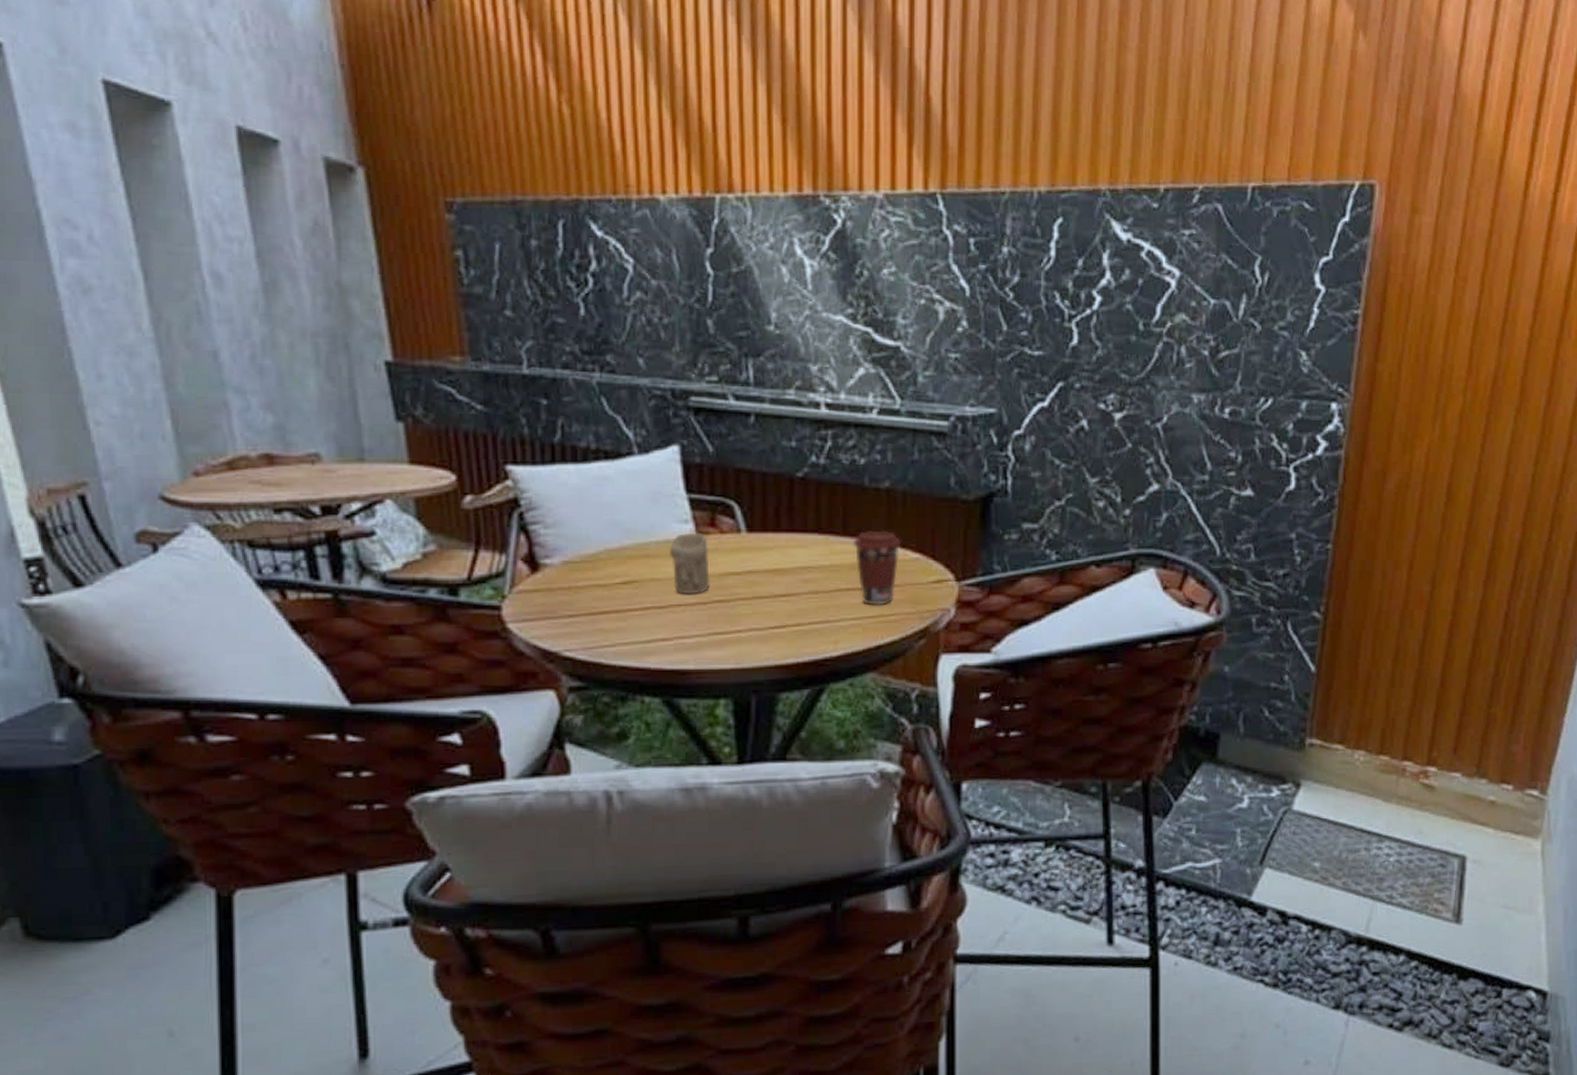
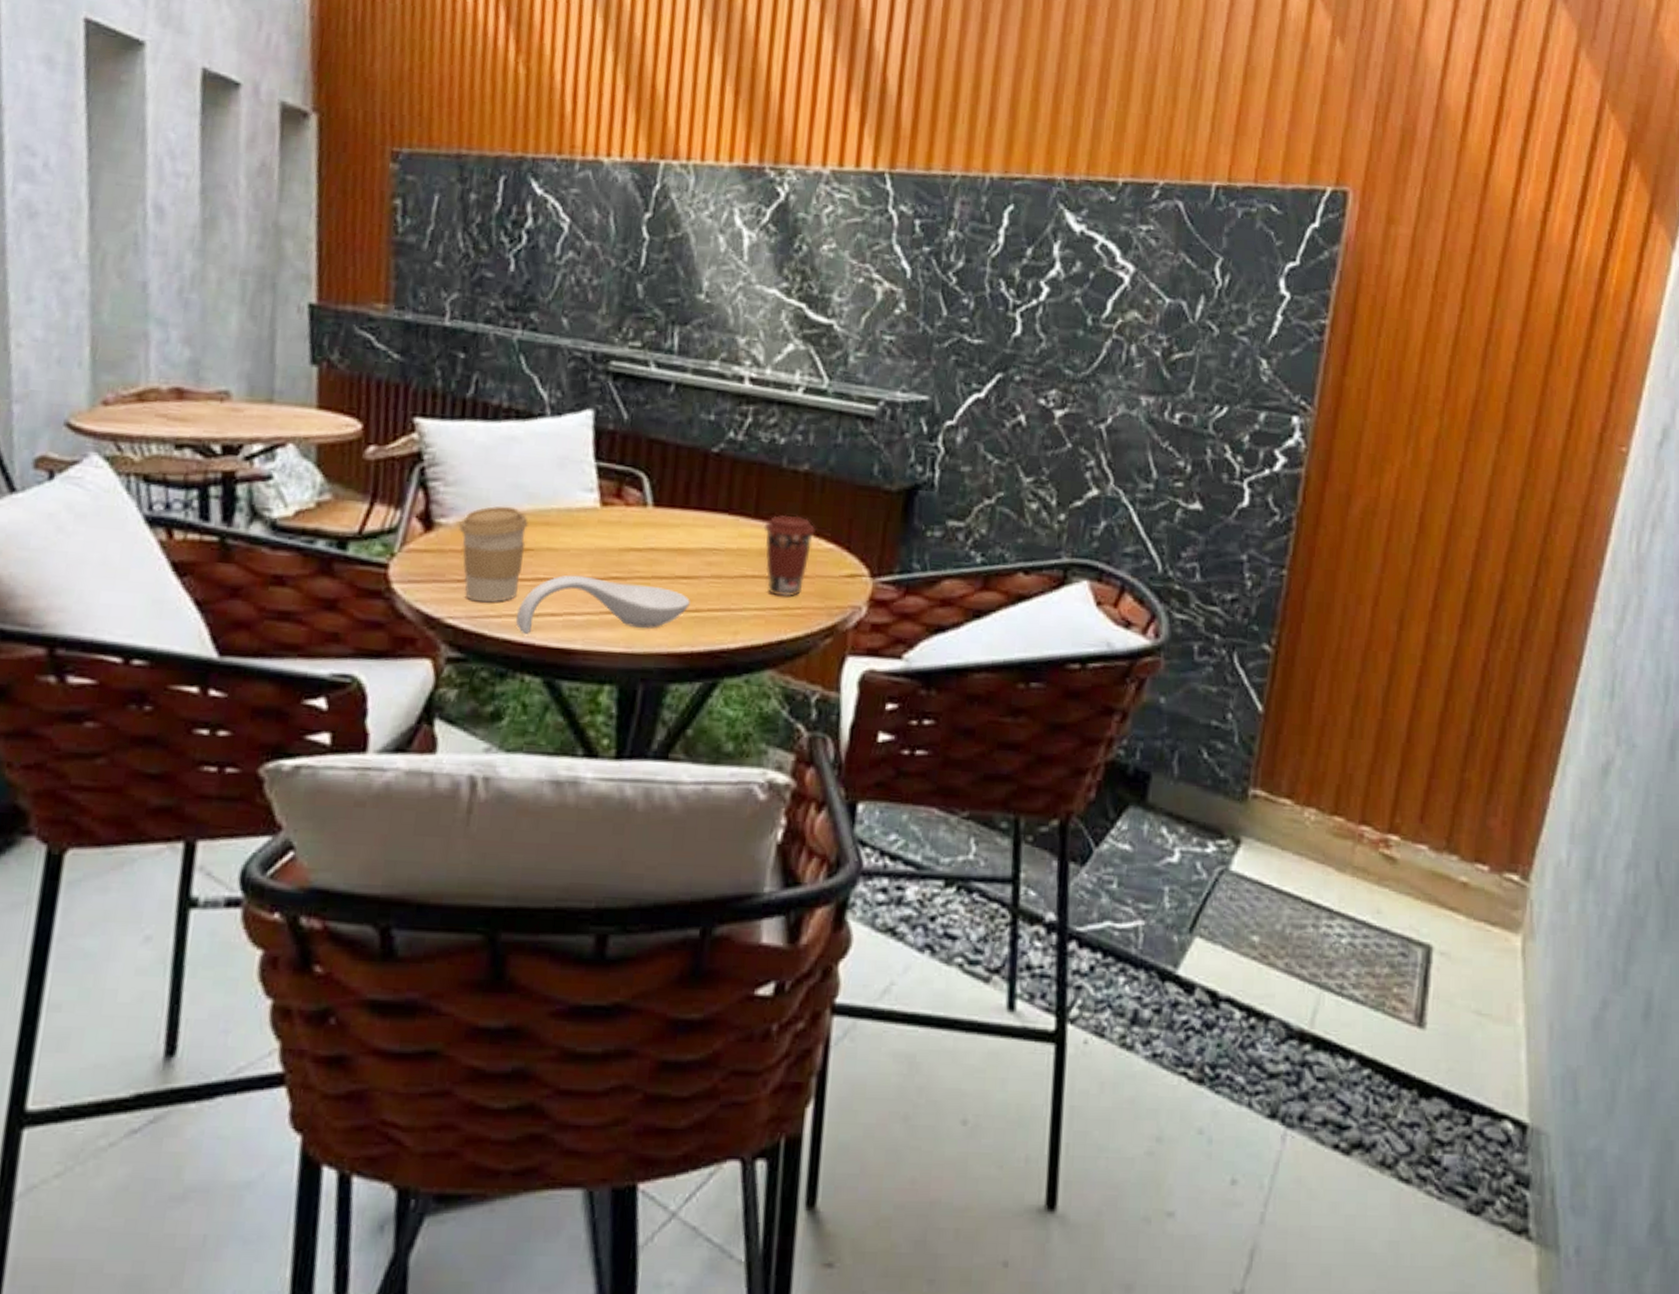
coffee cup: none [564,543,630,634] -> present [459,506,528,603]
spoon rest: none [629,602,791,661] -> present [515,575,690,635]
candle: present [670,532,710,595] -> none [570,502,611,569]

